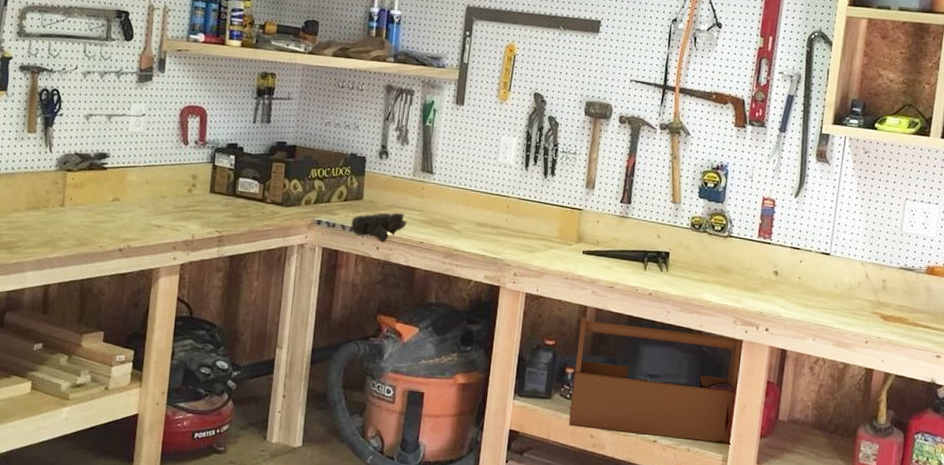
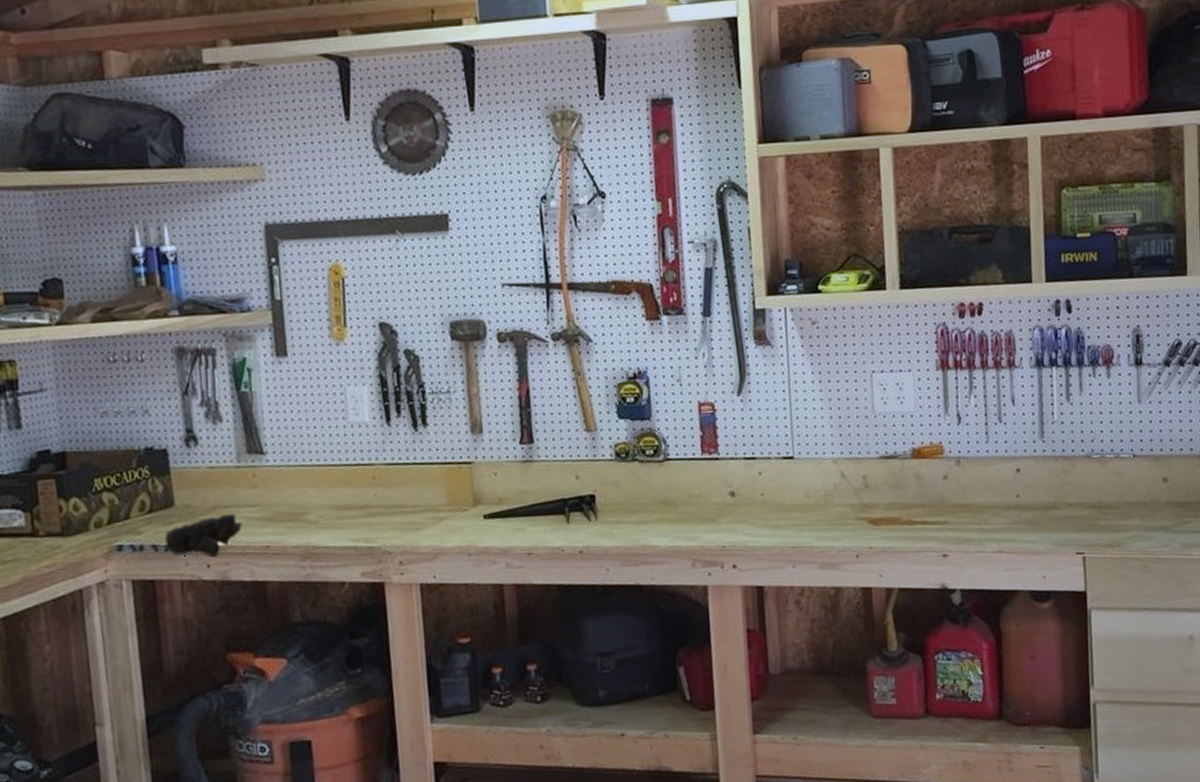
tool box: present [568,316,742,445] -> none [497,584,718,740]

